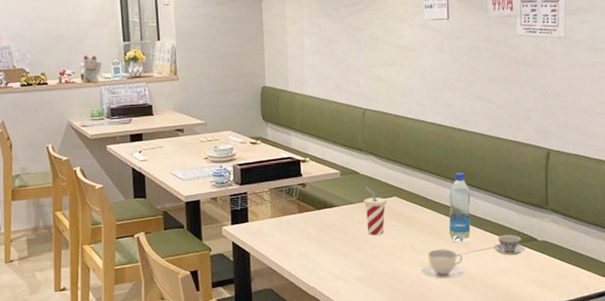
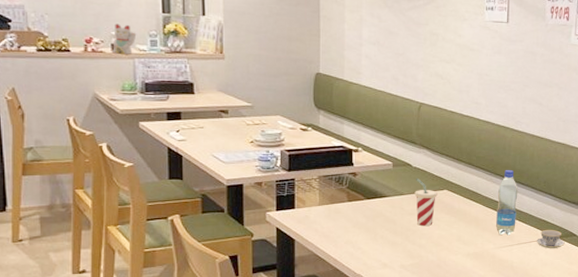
teacup: present [422,249,464,279] -> none [467,241,508,269]

